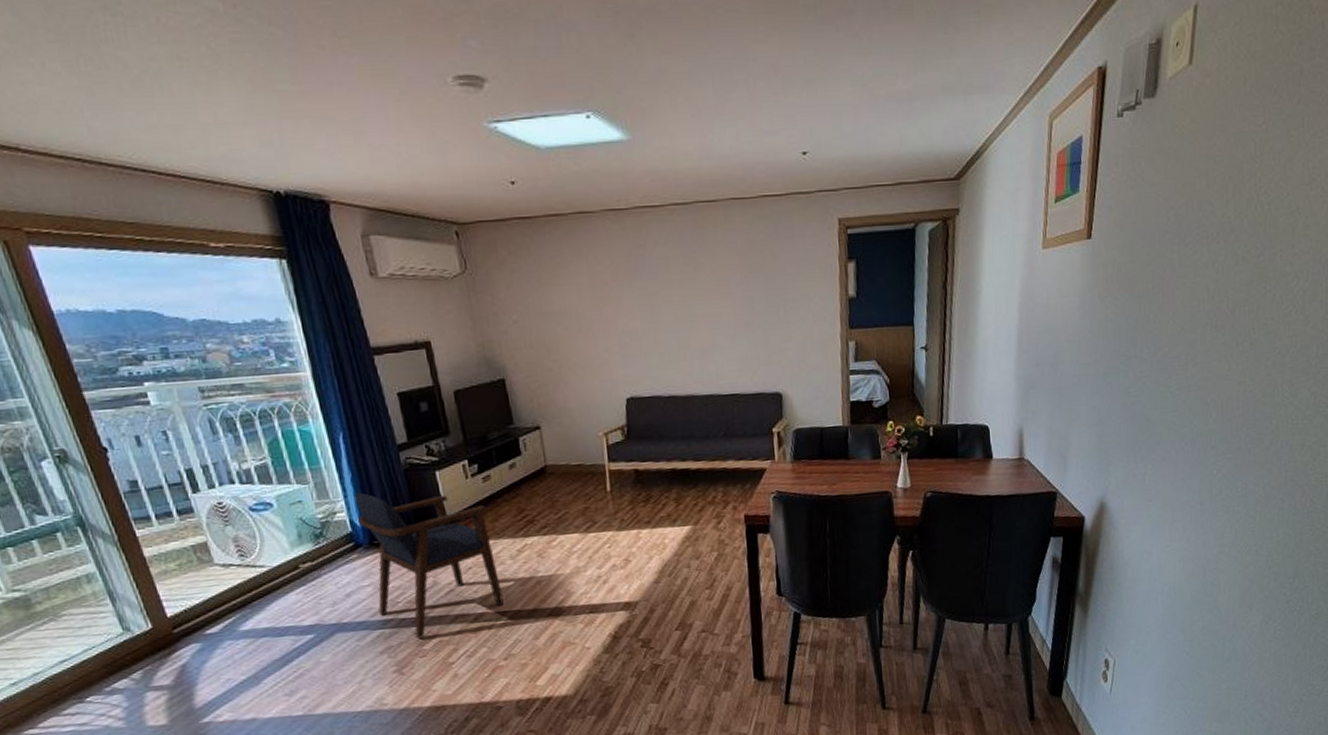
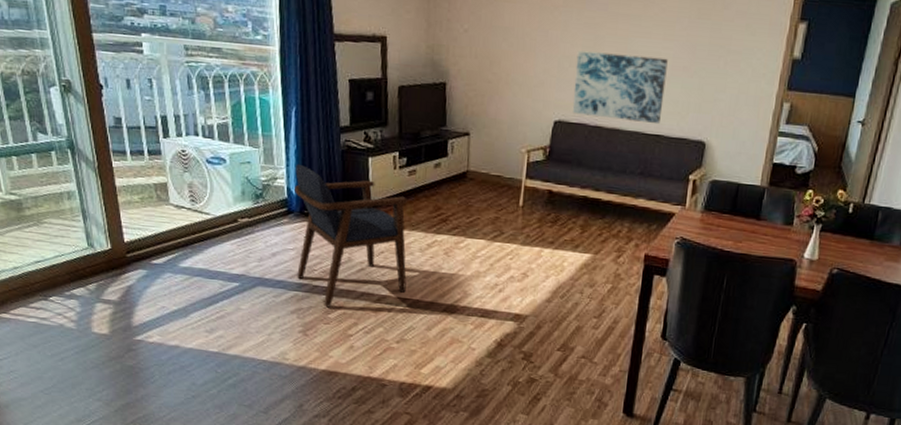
wall art: none [636,317,734,388] -> present [572,51,668,125]

